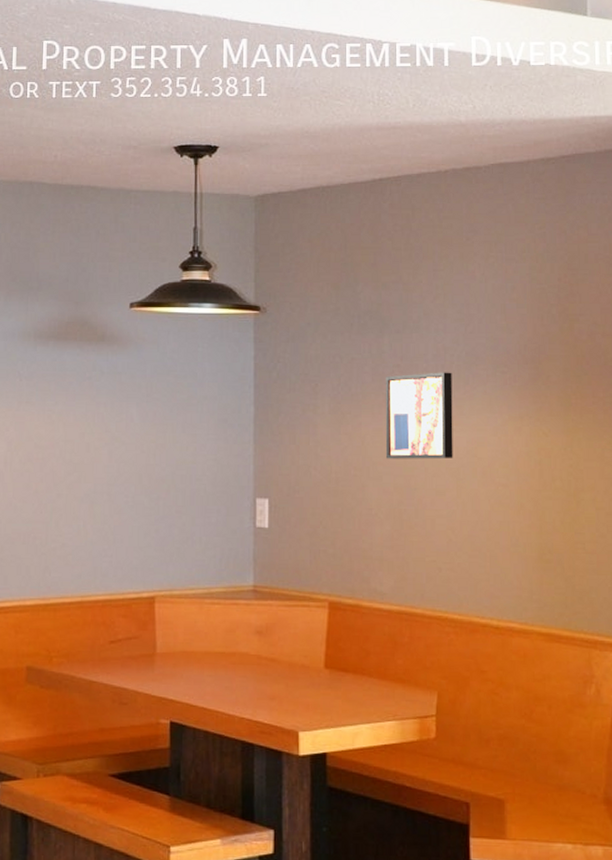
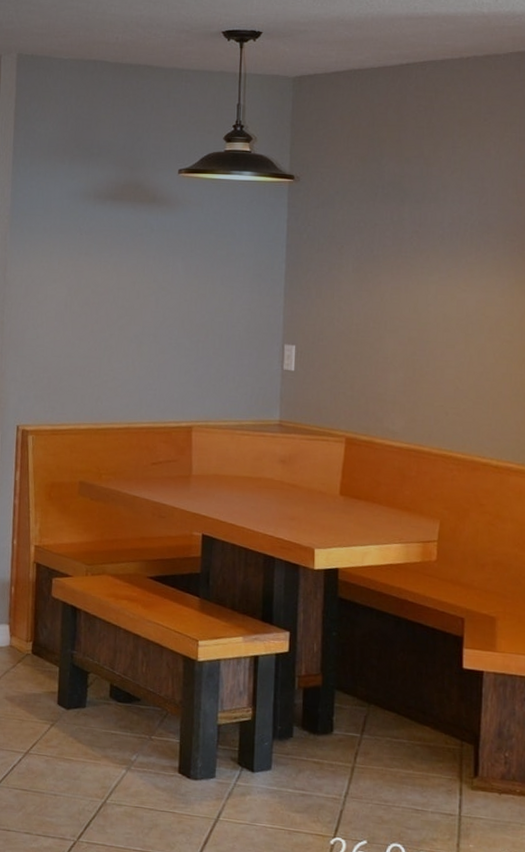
wall art: present [385,372,453,459] -> none [402,238,466,316]

